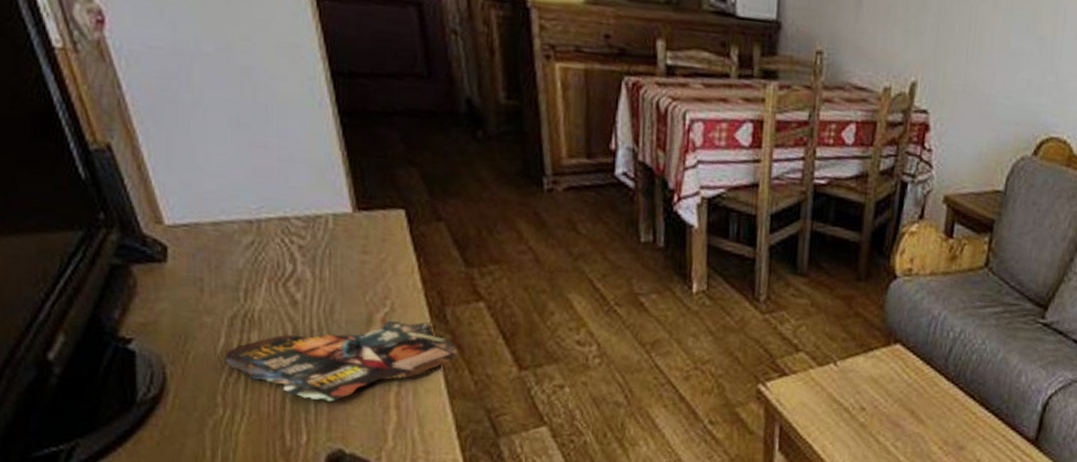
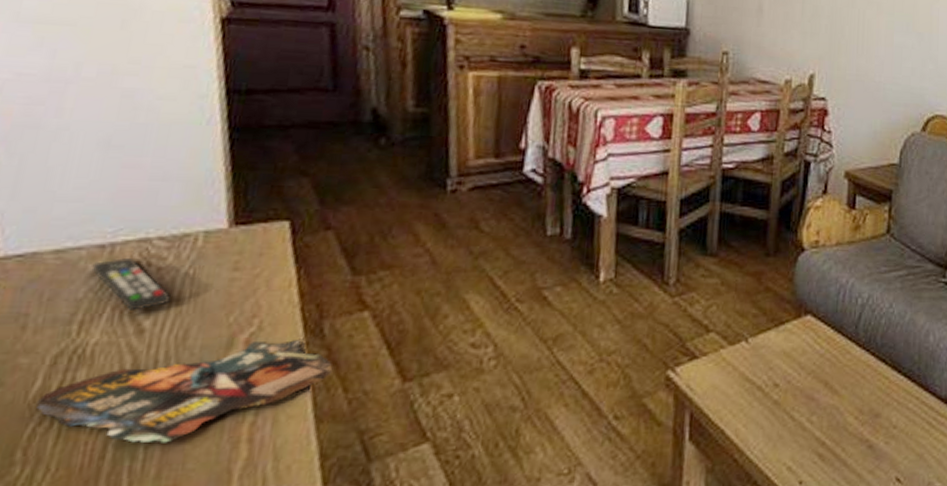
remote control: none [245,234,315,284] -> present [91,257,171,311]

